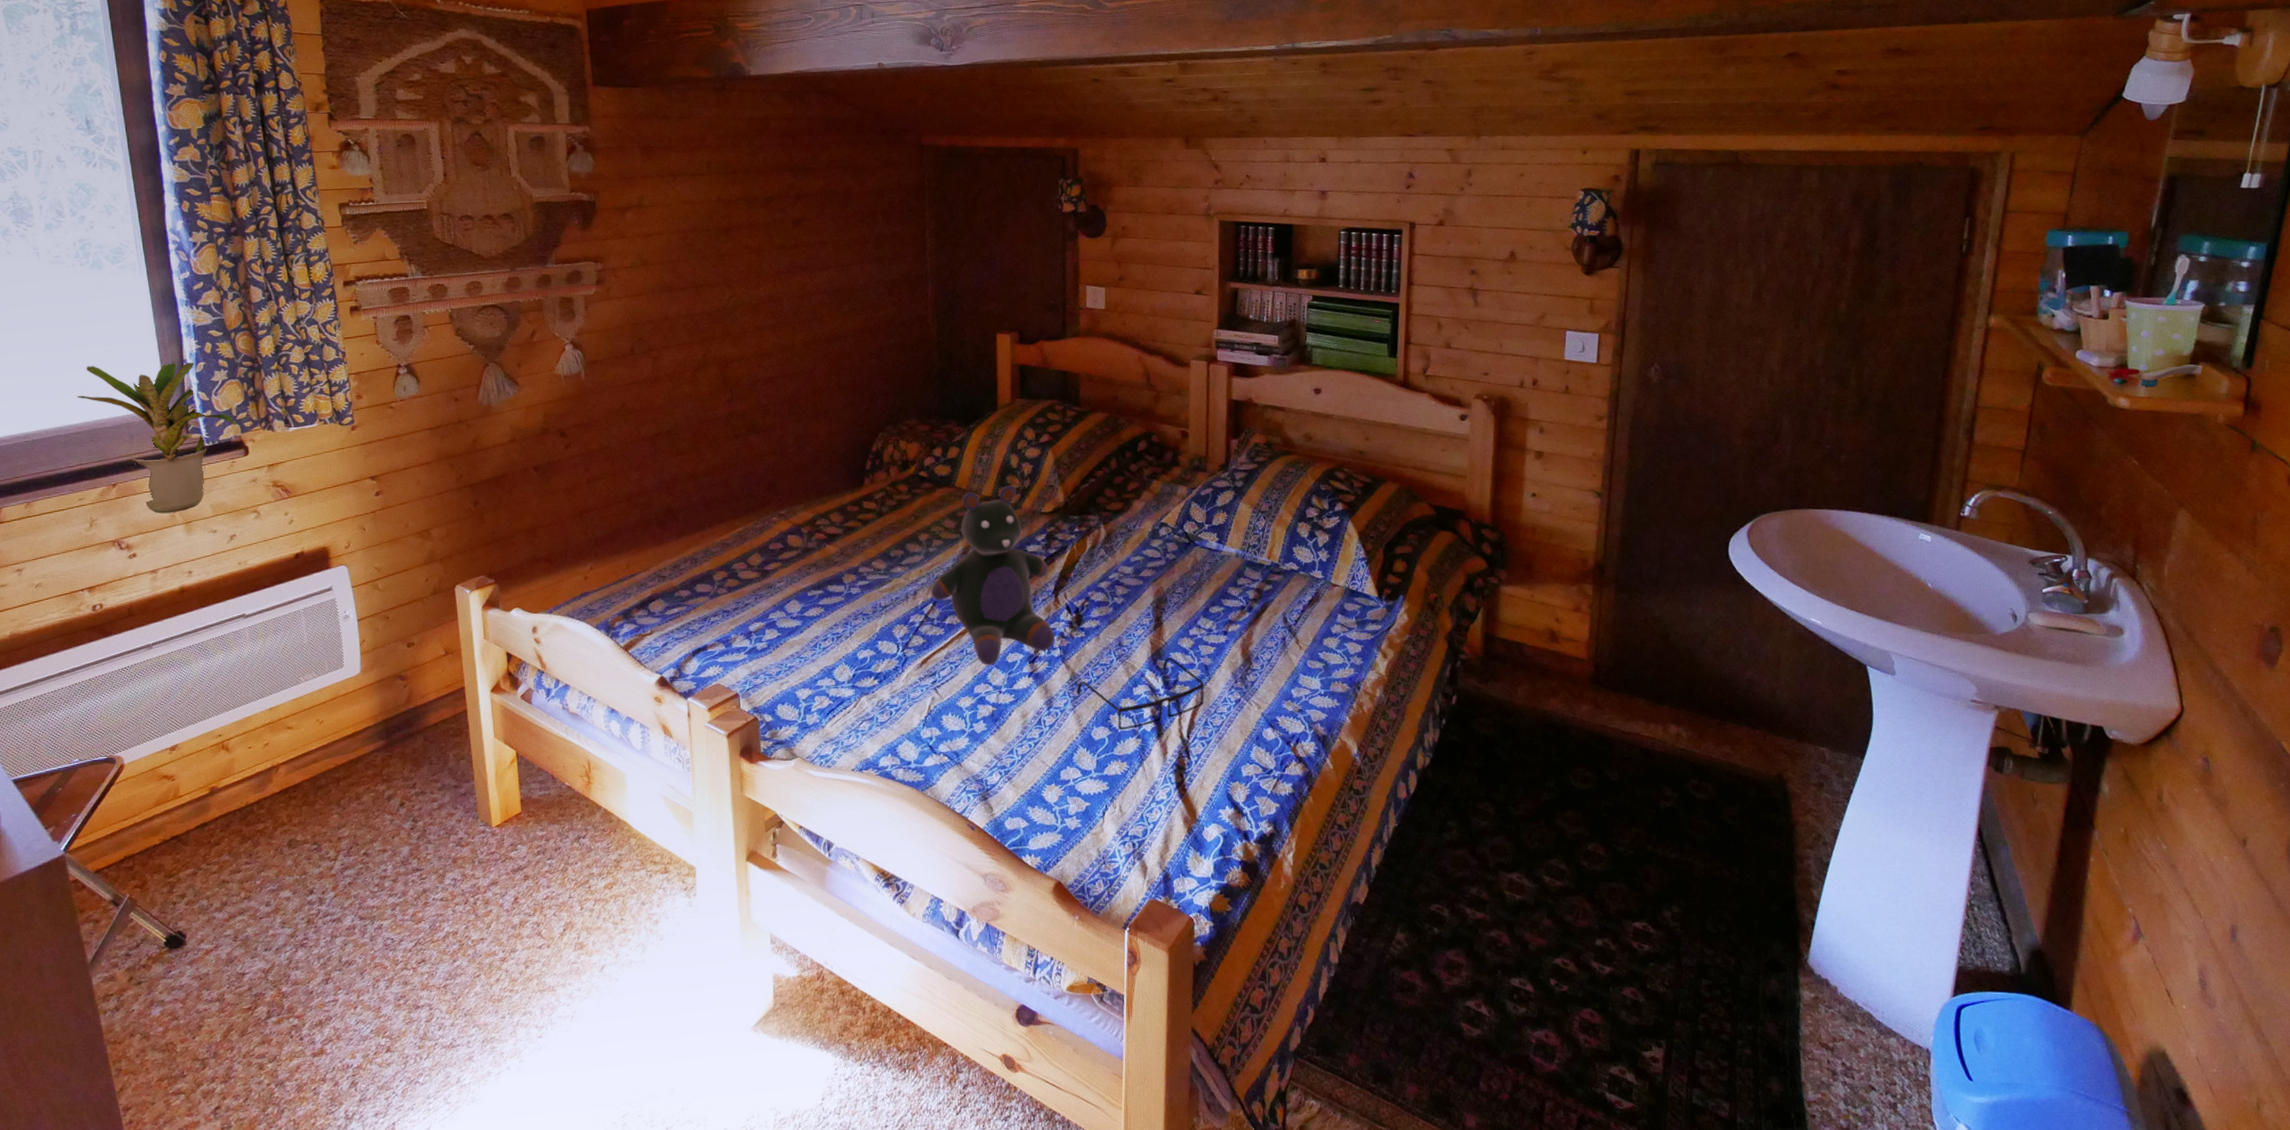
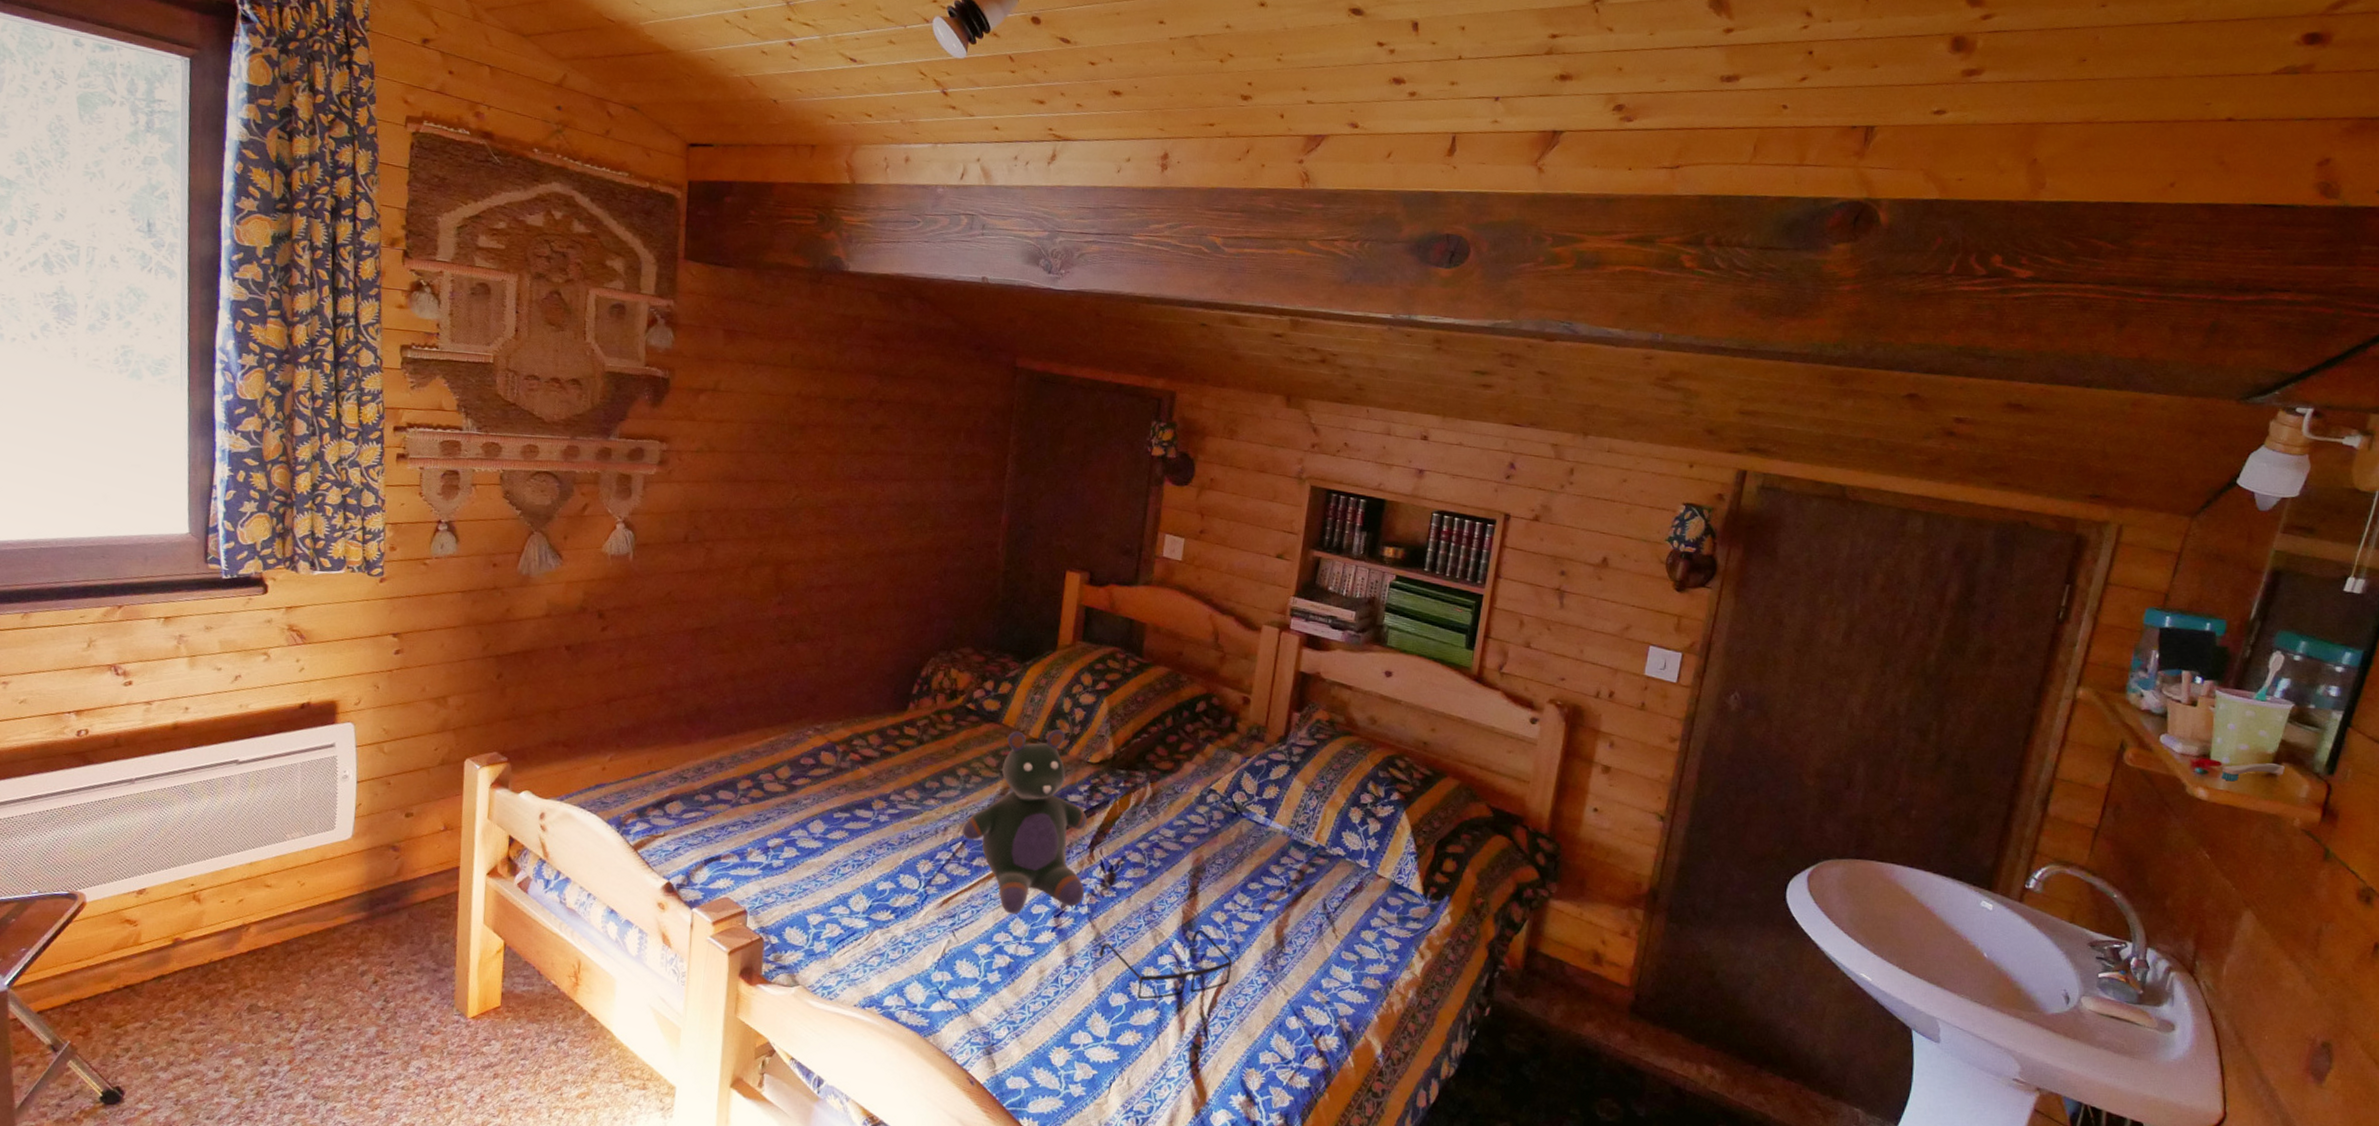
potted plant: present [77,362,236,514] -> none [94,478,259,644]

